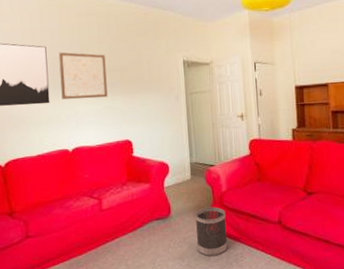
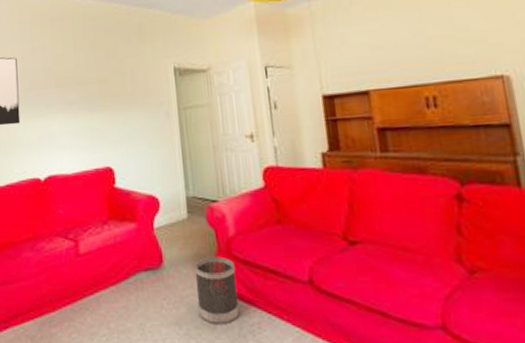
wall art: present [58,52,108,99] -> none [30,63,85,119]

